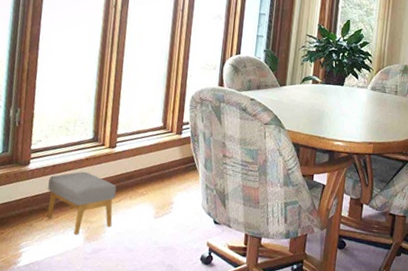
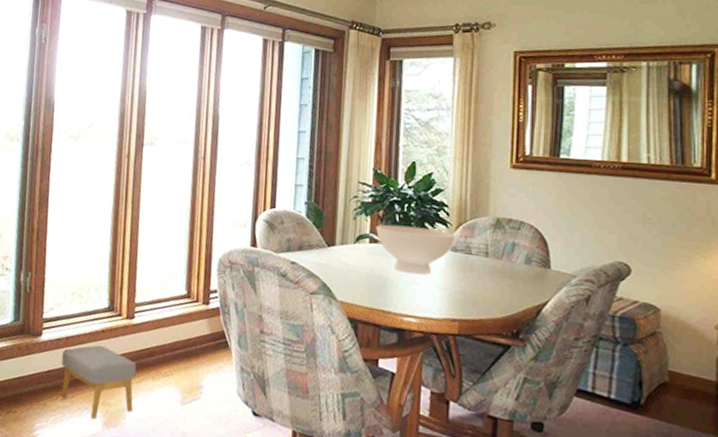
bowl: none [317,69,376,109] -> present [376,224,456,275]

